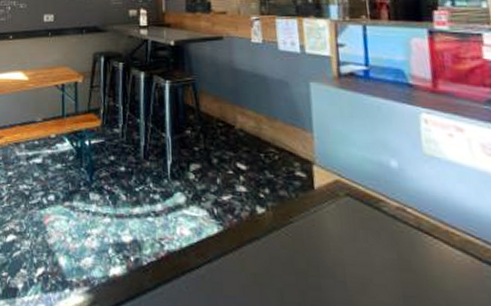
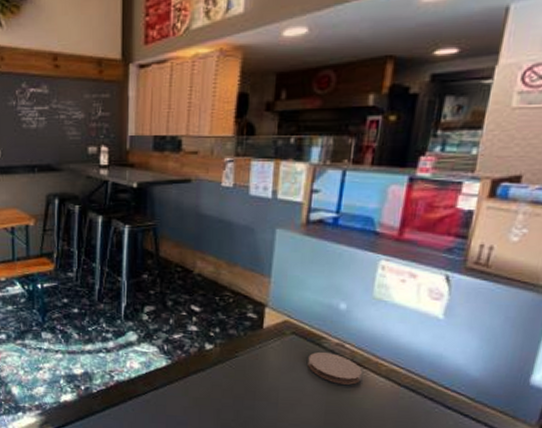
coaster: none [369,218,435,259] -> present [308,352,362,385]

